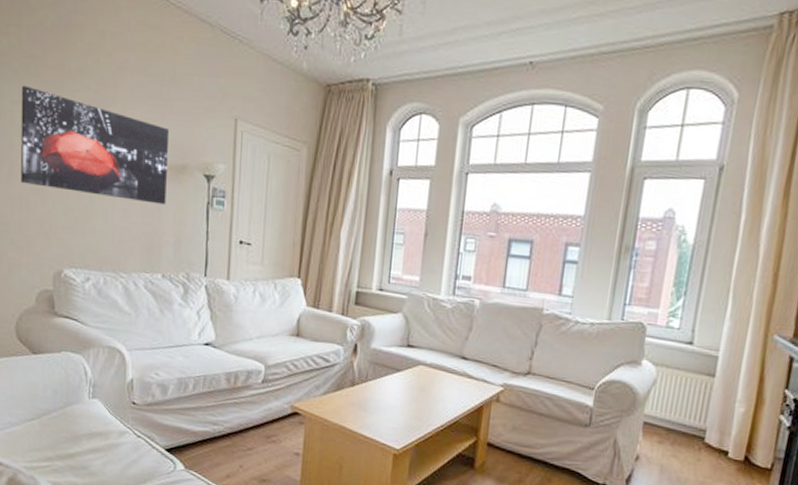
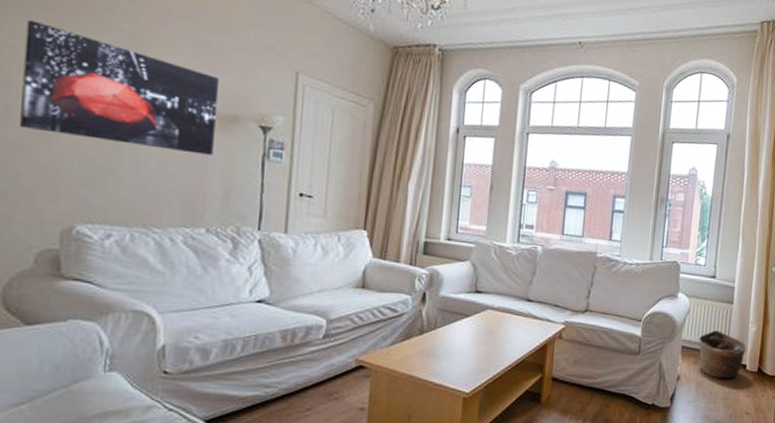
basket: none [665,406,730,465] -> present [698,330,746,378]

